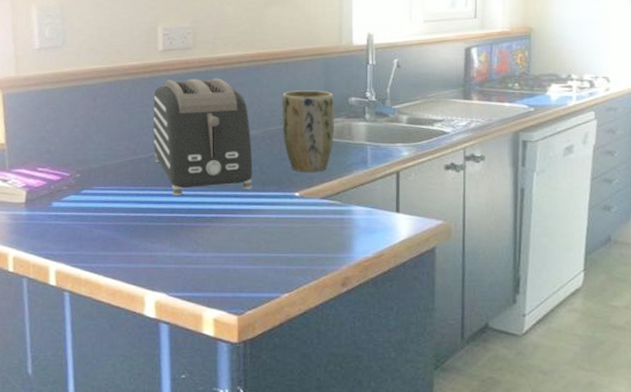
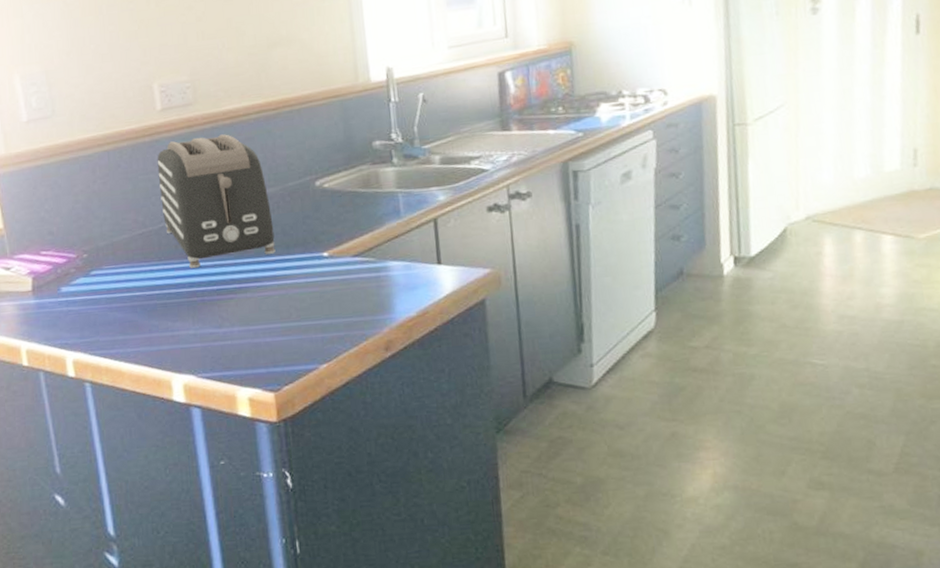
plant pot: present [282,90,334,171] -> none [298,136,361,229]

